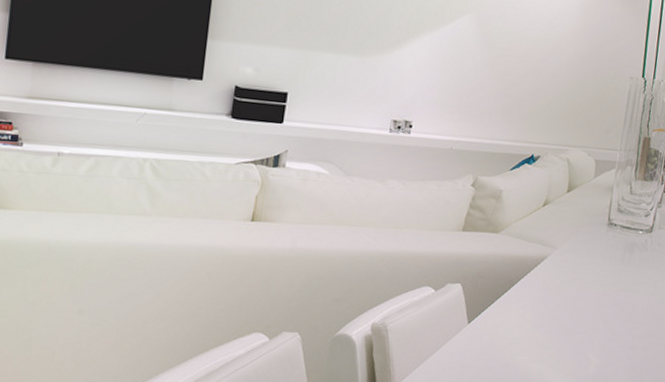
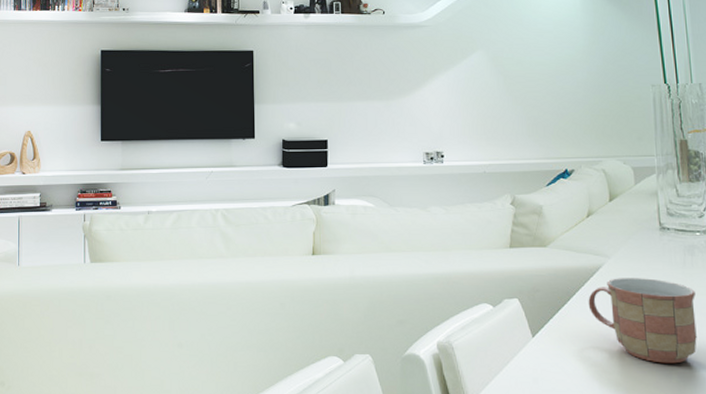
mug: none [527,269,627,356] -> present [588,278,697,364]

